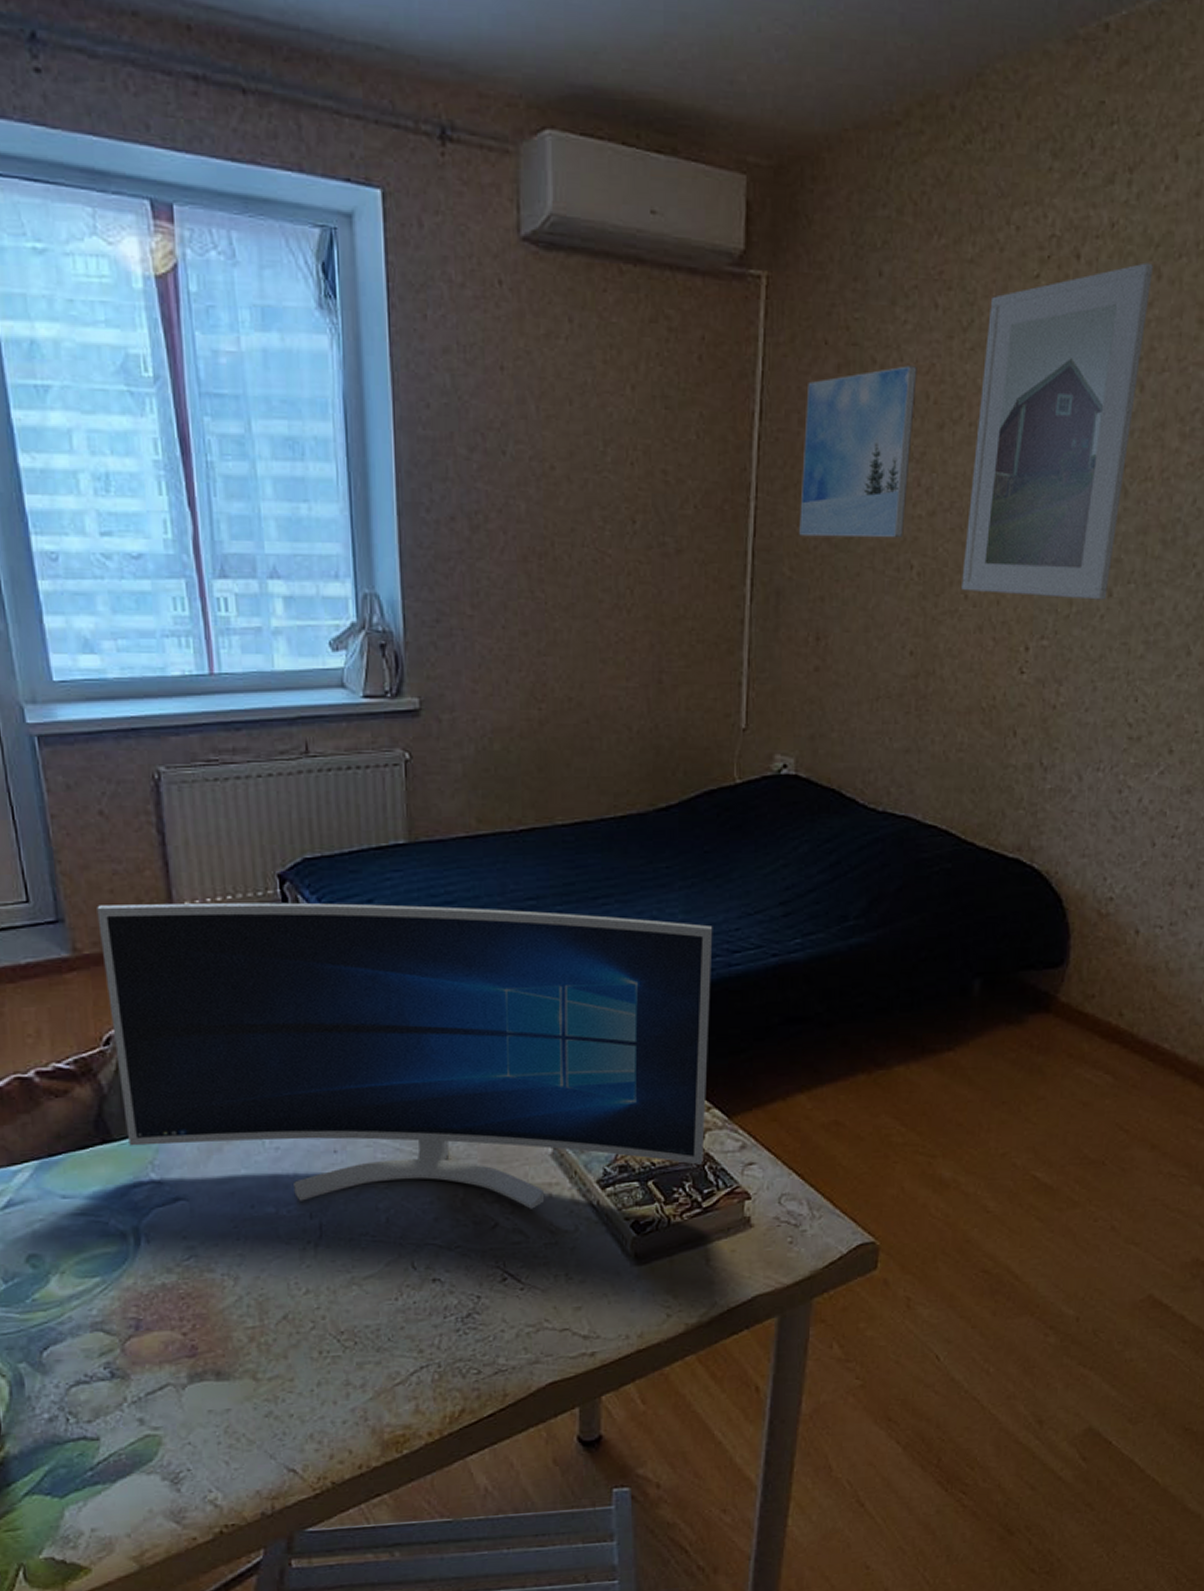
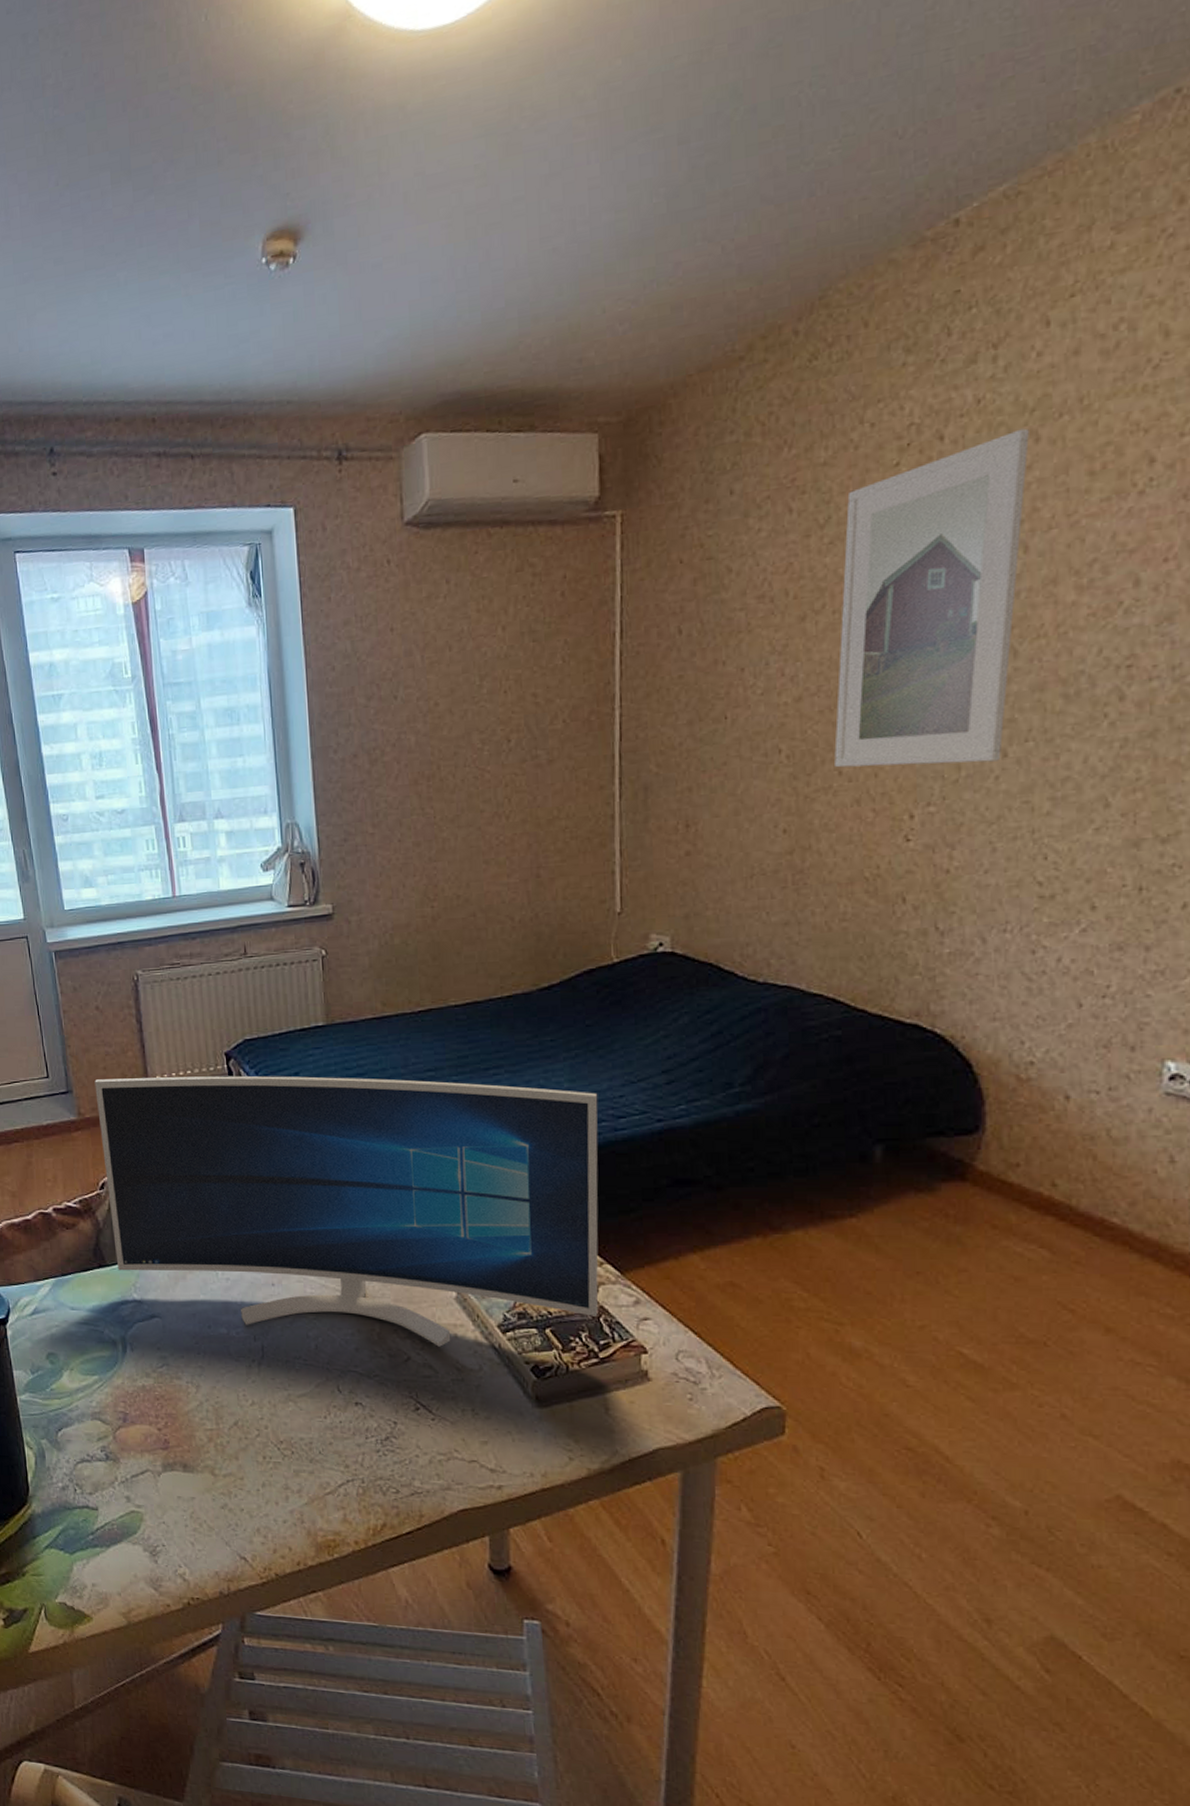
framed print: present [799,365,917,539] -> none [663,567,775,736]

